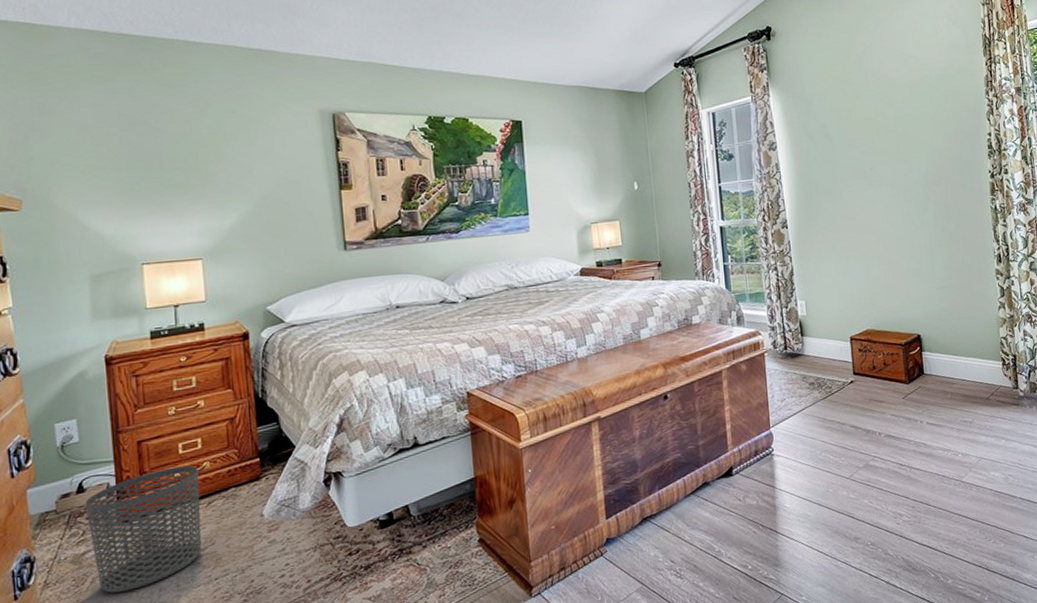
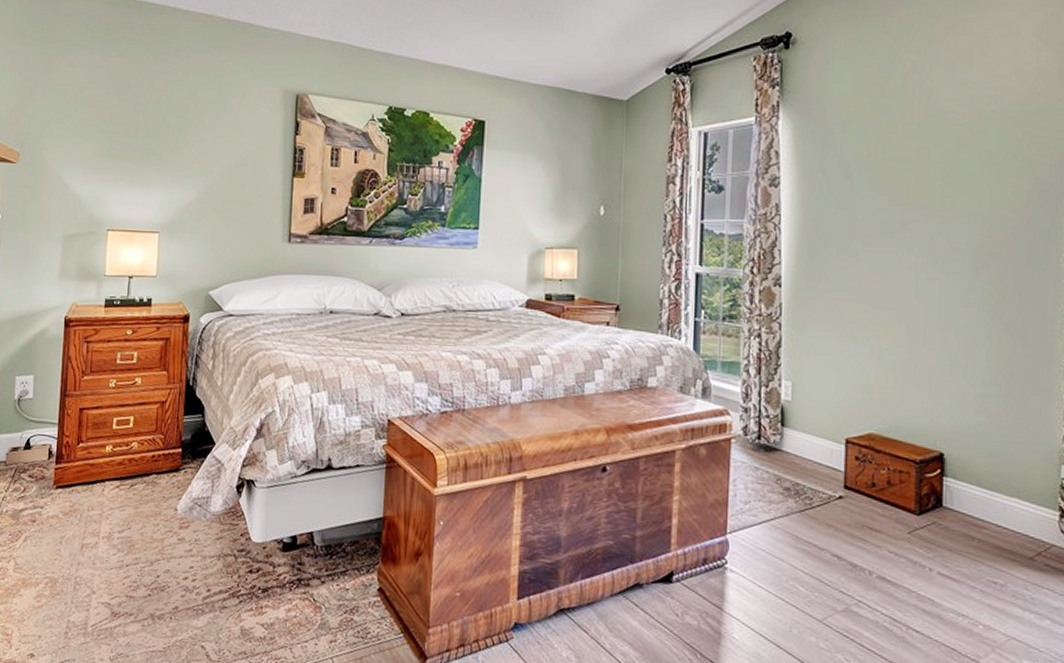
waste bin: present [85,465,202,593] -> none [29,441,127,558]

